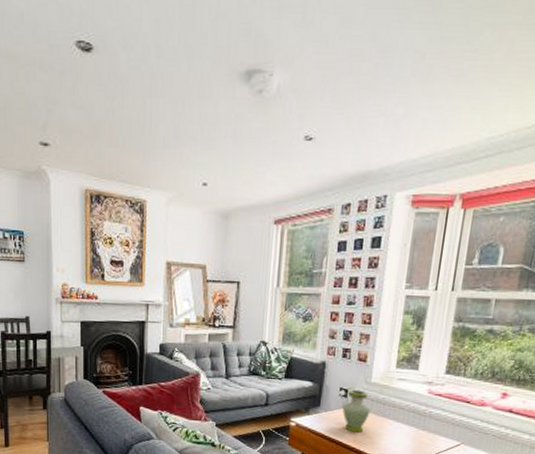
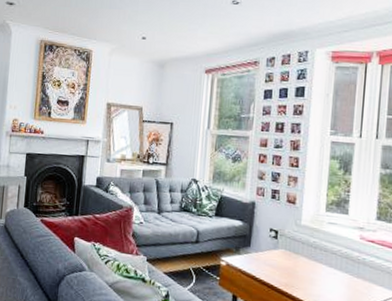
vase: present [342,389,372,433] -> none [272,231,303,277]

